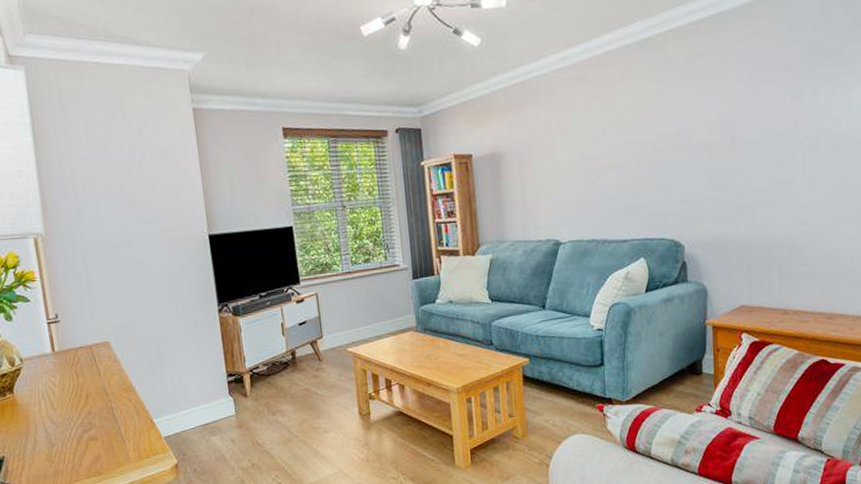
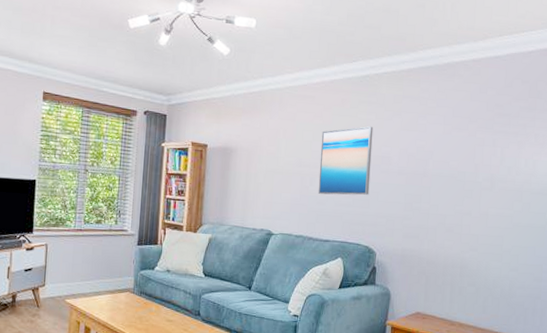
wall art: none [602,99,668,190] -> present [318,126,374,195]

